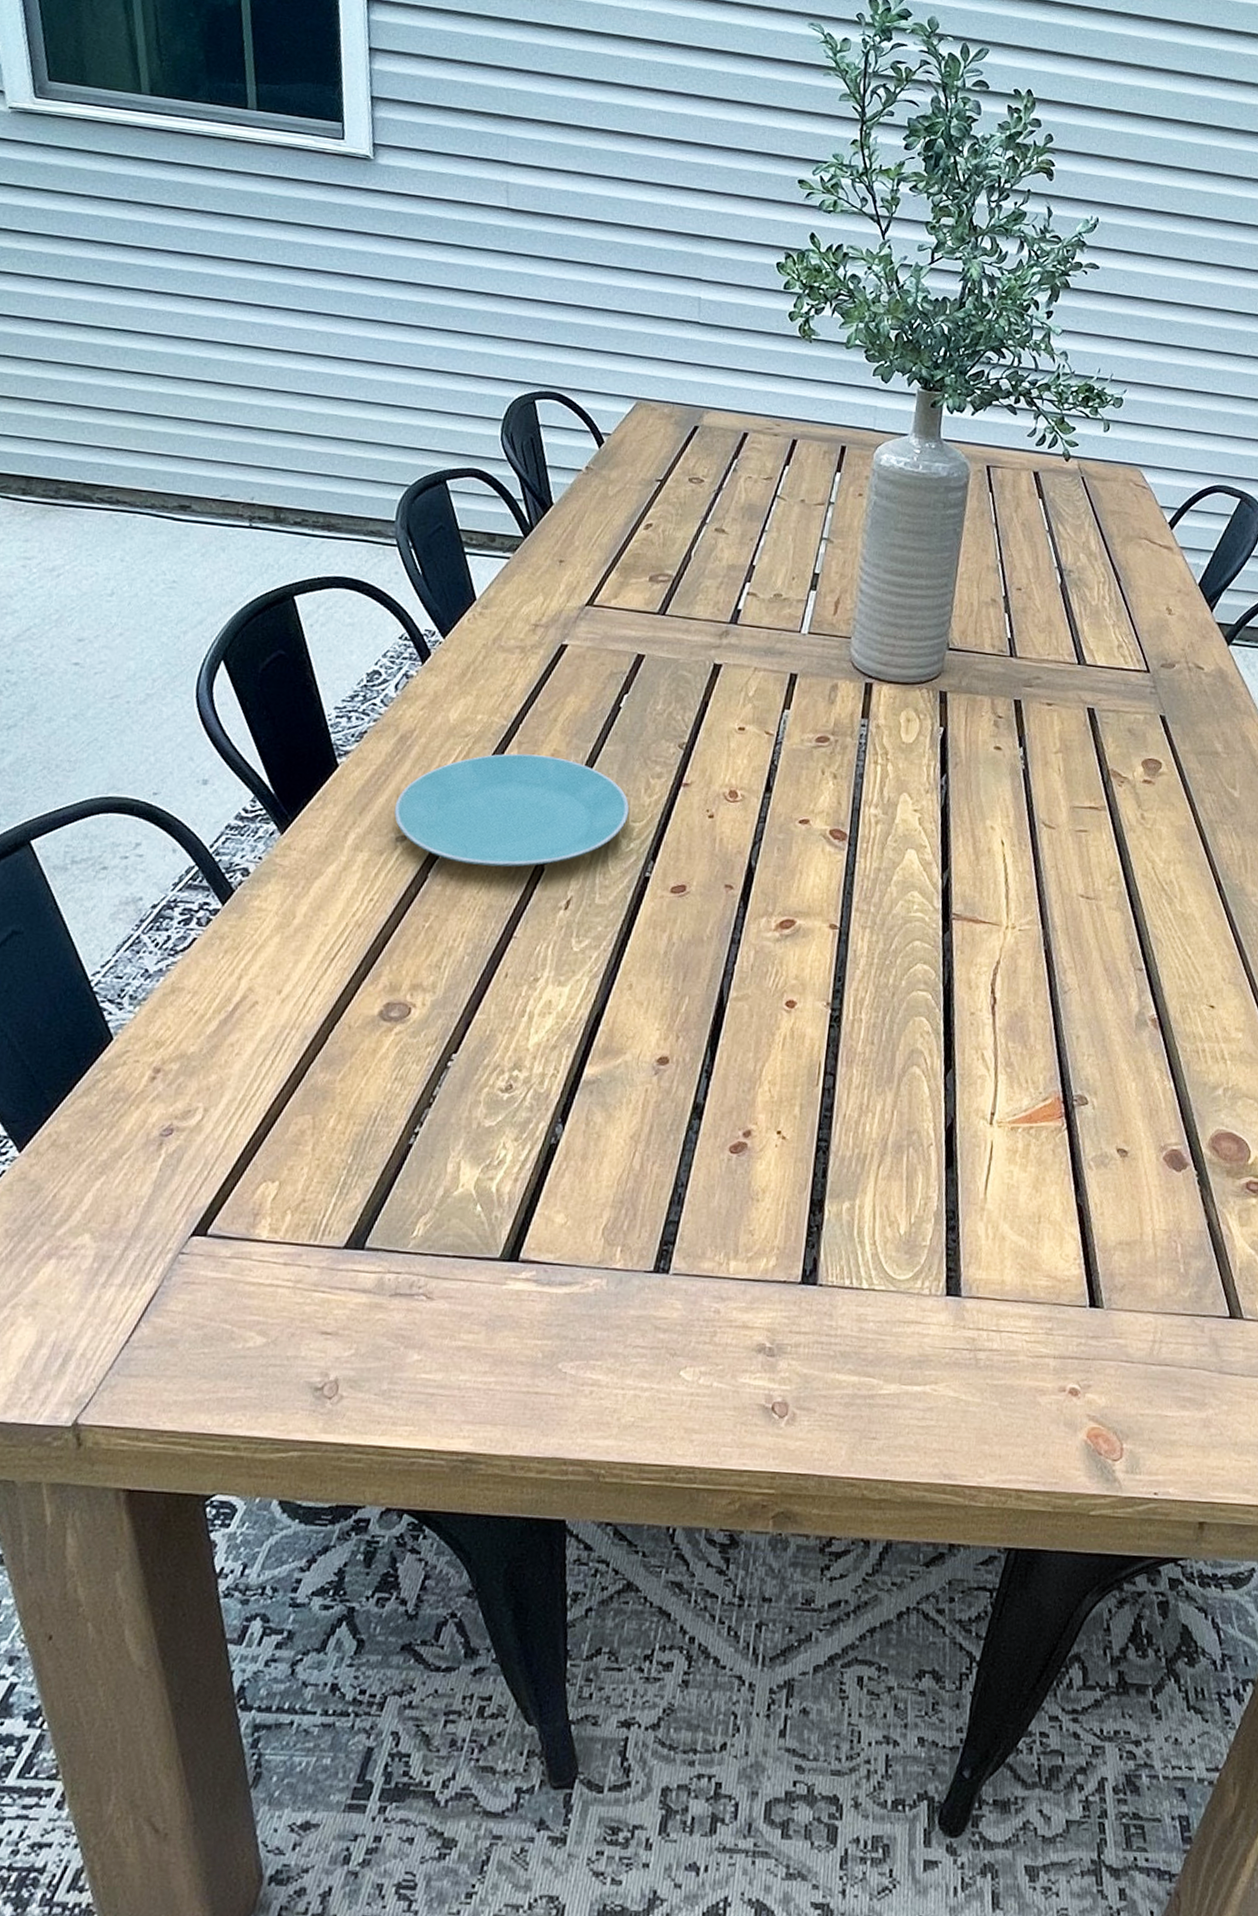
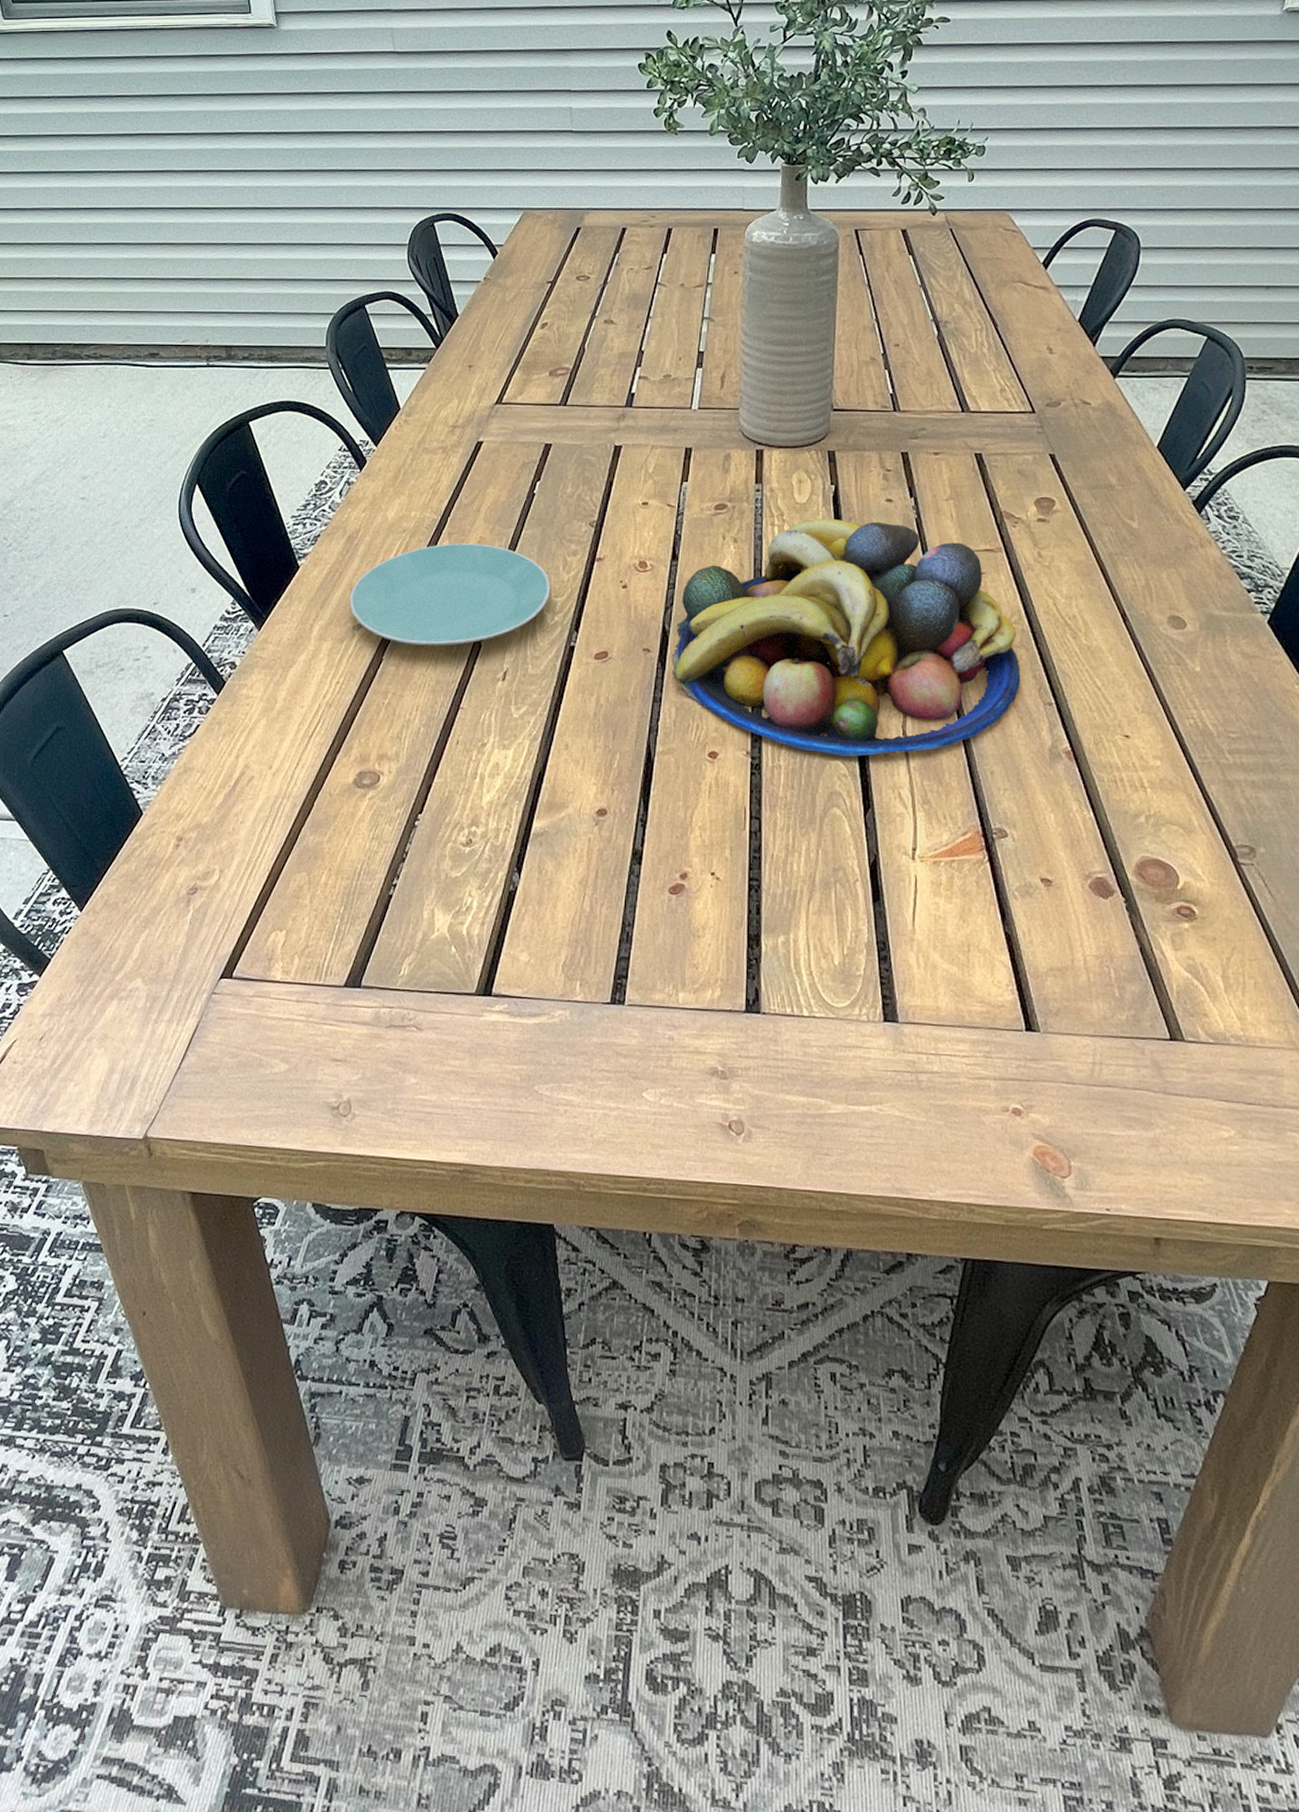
fruit bowl: none [754,760,1114,1014] -> present [671,518,1021,757]

